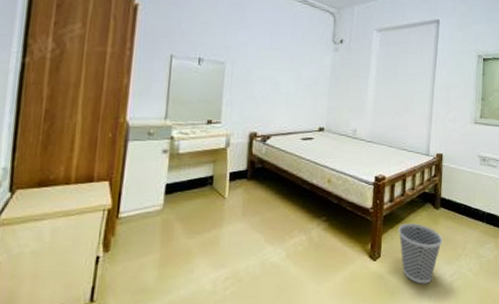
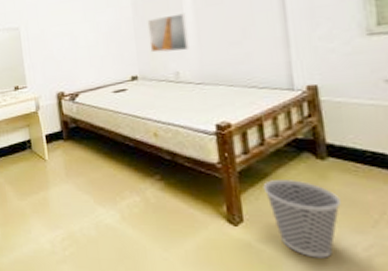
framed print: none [338,81,370,113] -> present [147,13,189,53]

